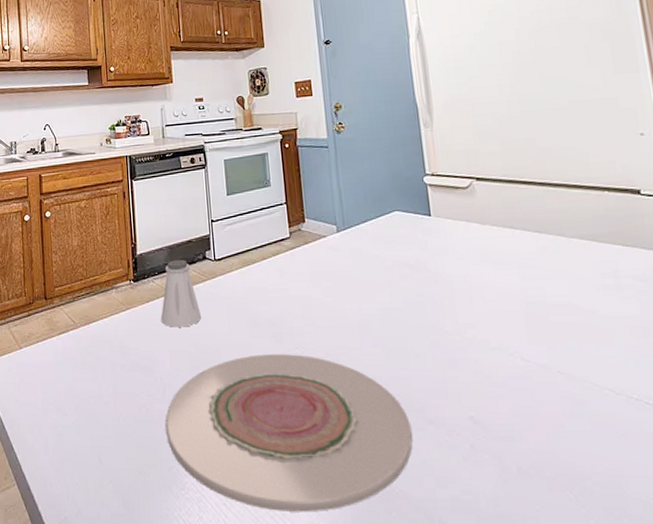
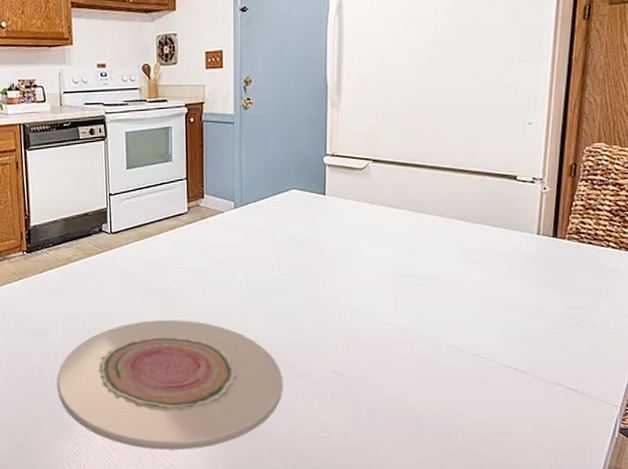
saltshaker: present [160,260,202,327] -> none [54,232,96,296]

